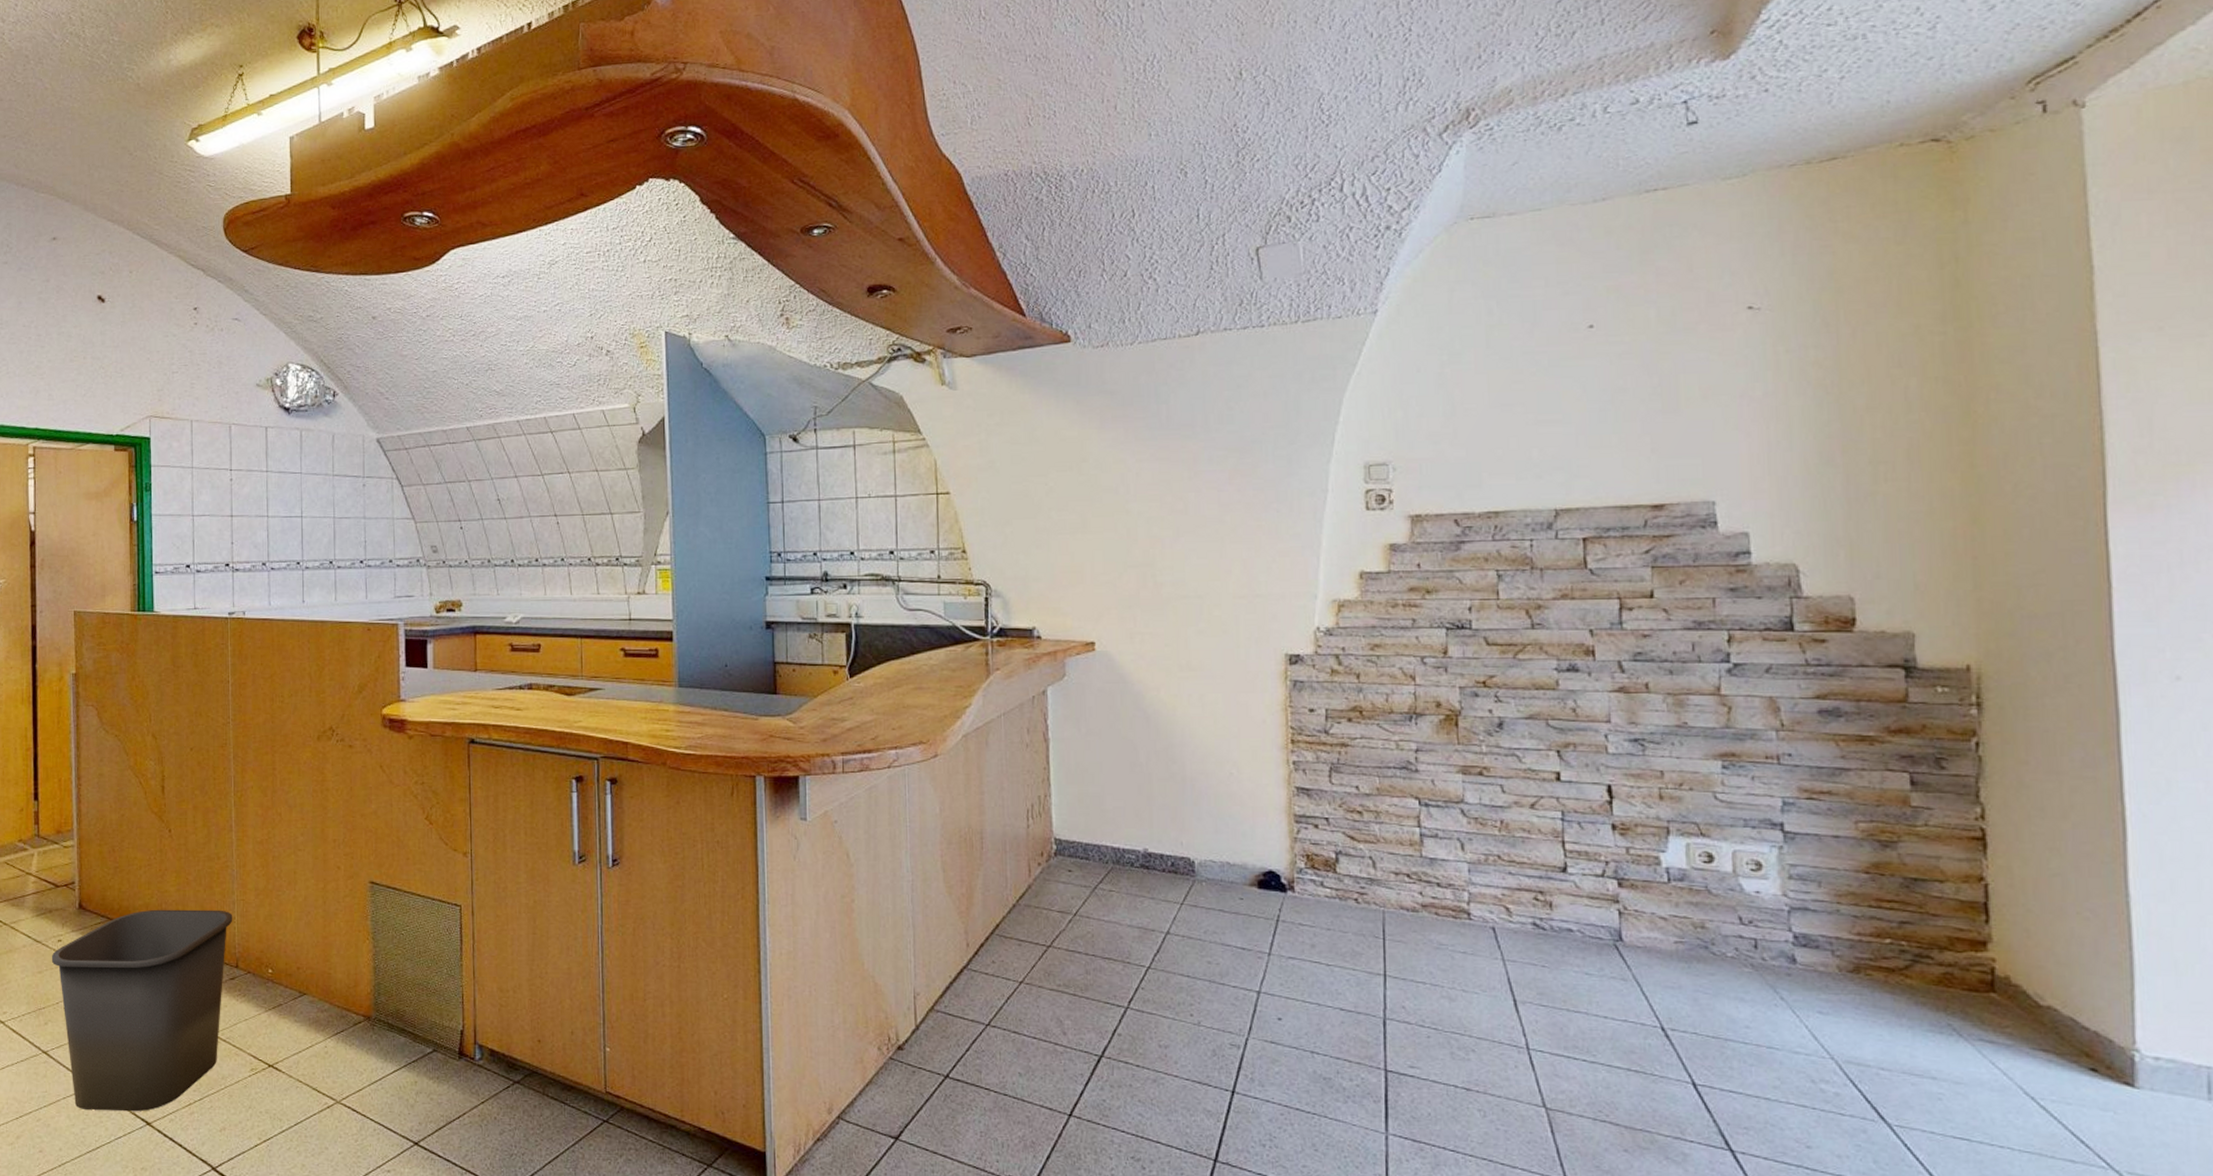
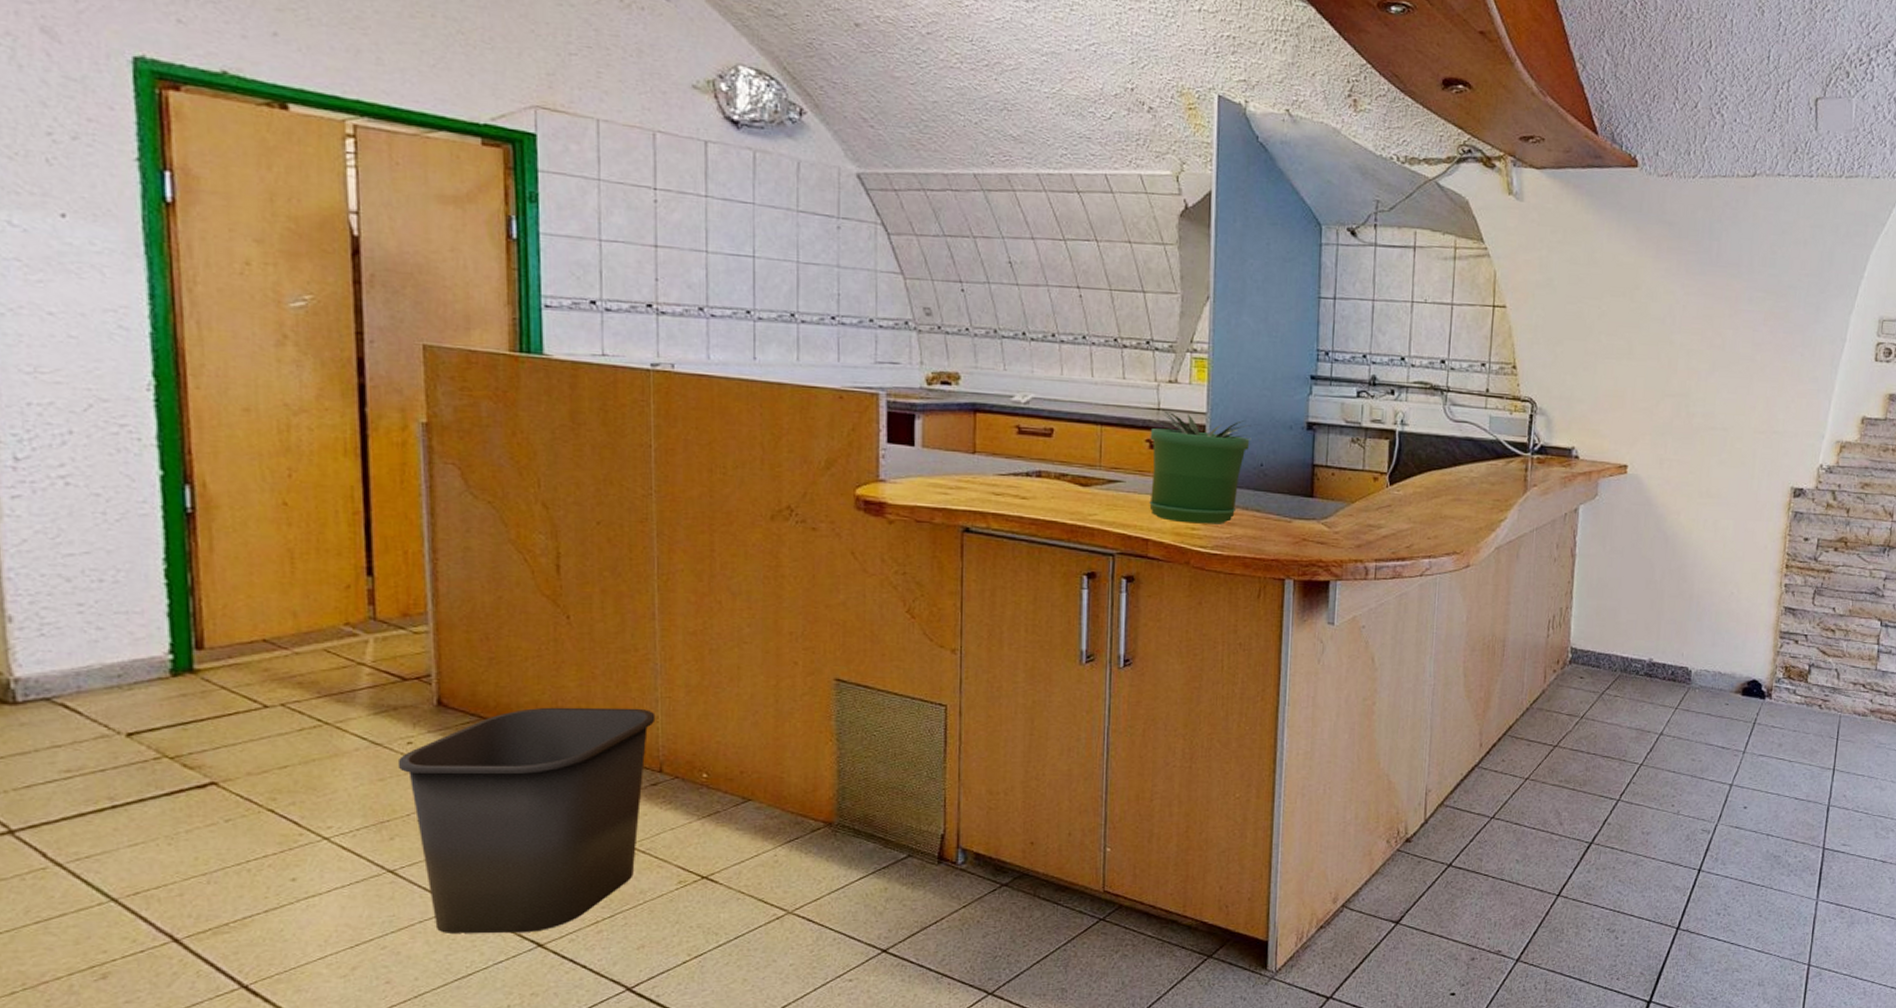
planter: none [623,615,727,725] -> present [1149,404,1264,524]

